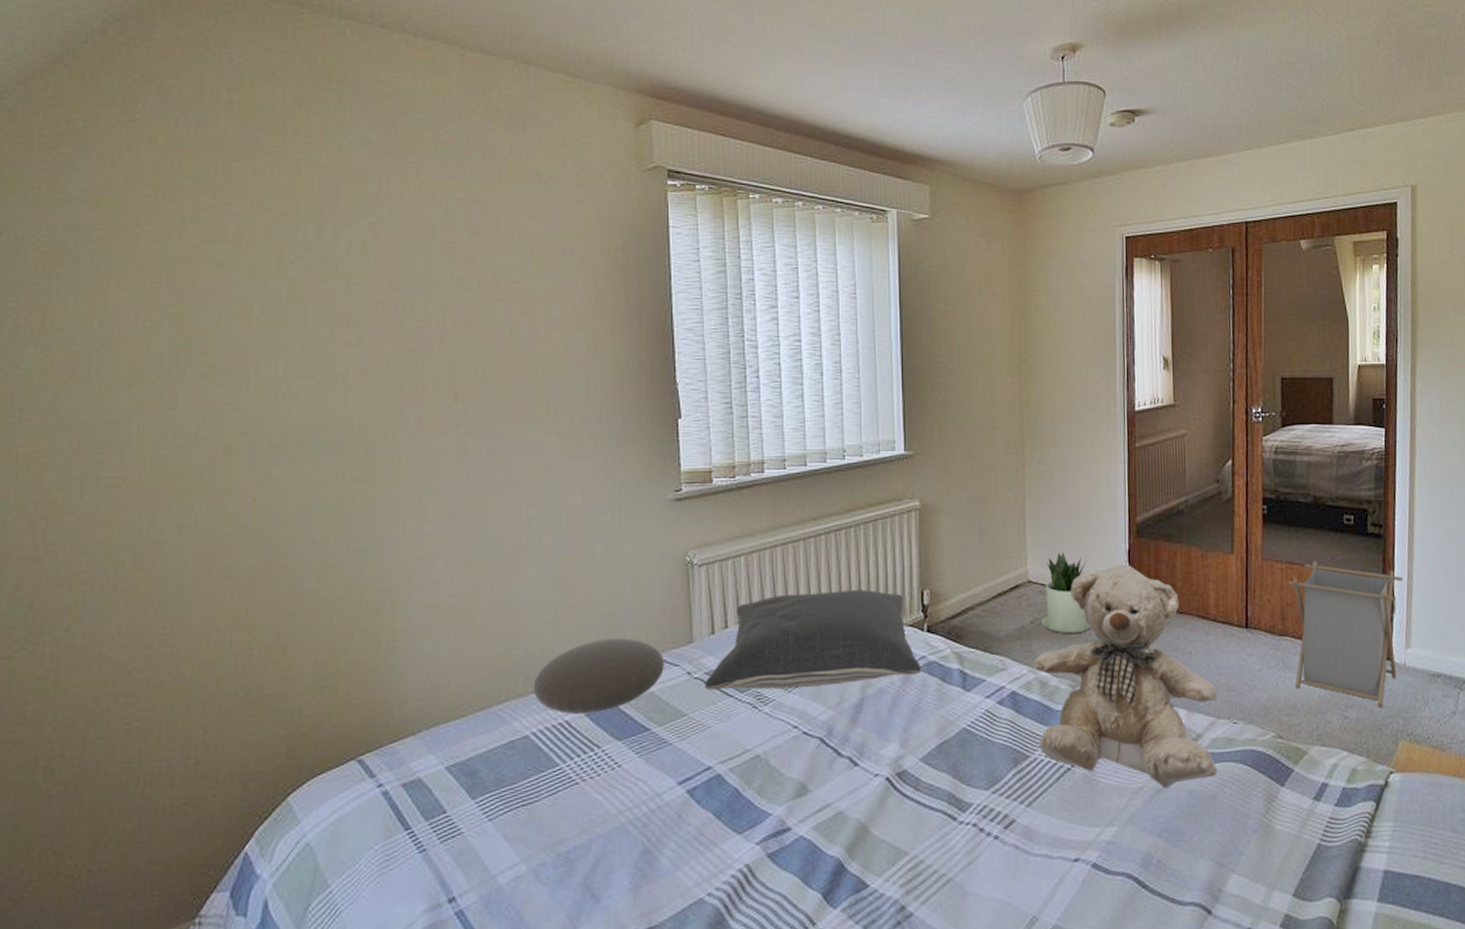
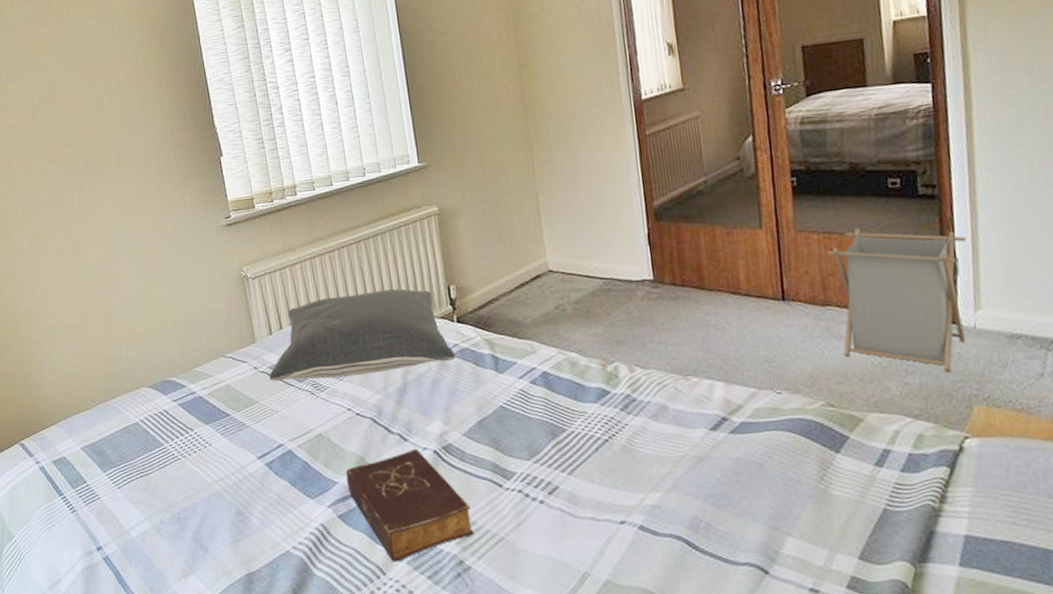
cushion: present [533,638,664,715] -> none [136,342,235,405]
book: none [782,774,921,910] -> present [345,448,474,562]
teddy bear: present [1034,563,1218,787] -> none [562,247,763,456]
planter: present [1042,552,1090,635] -> none [565,241,616,317]

